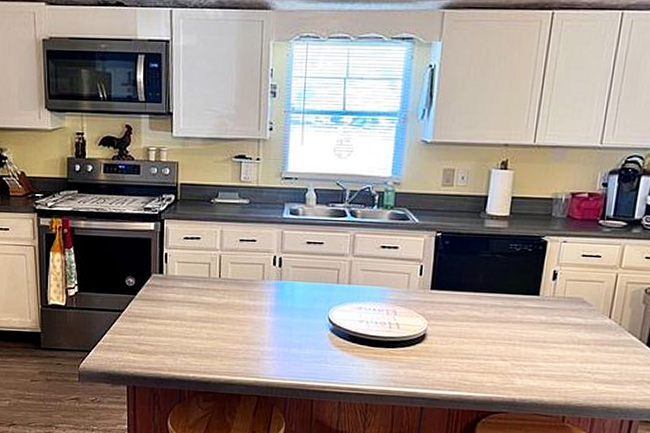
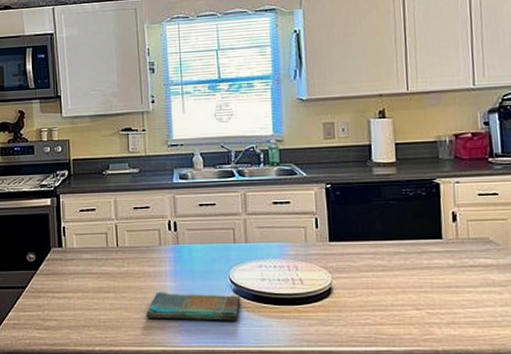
dish towel: none [242,325,337,358] -> present [146,291,241,321]

